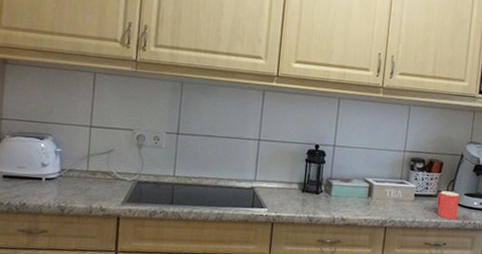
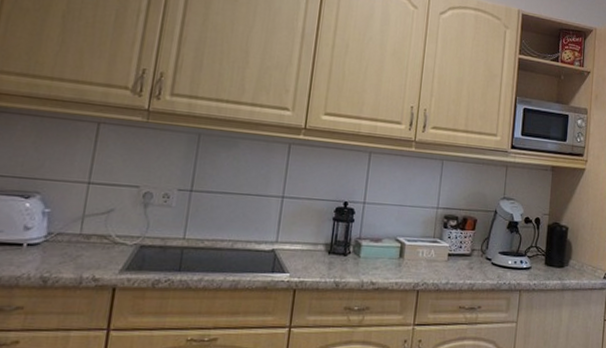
mug: present [436,191,460,220] -> none [471,249,494,280]

